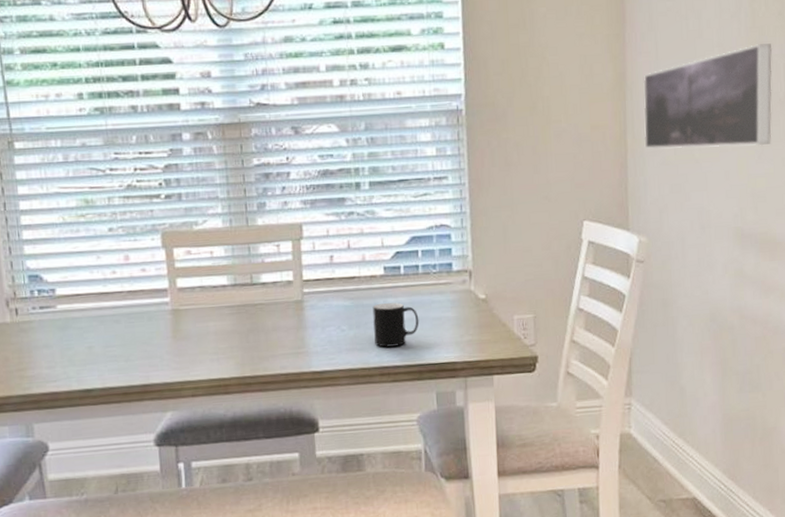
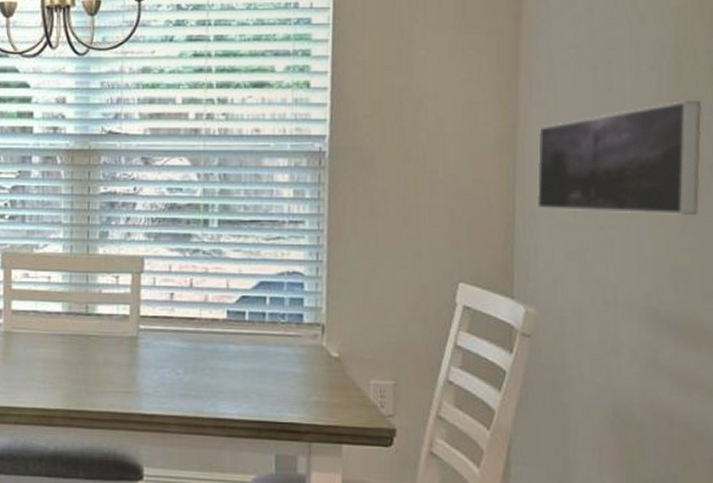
cup: present [372,302,419,347] -> none [211,349,262,398]

